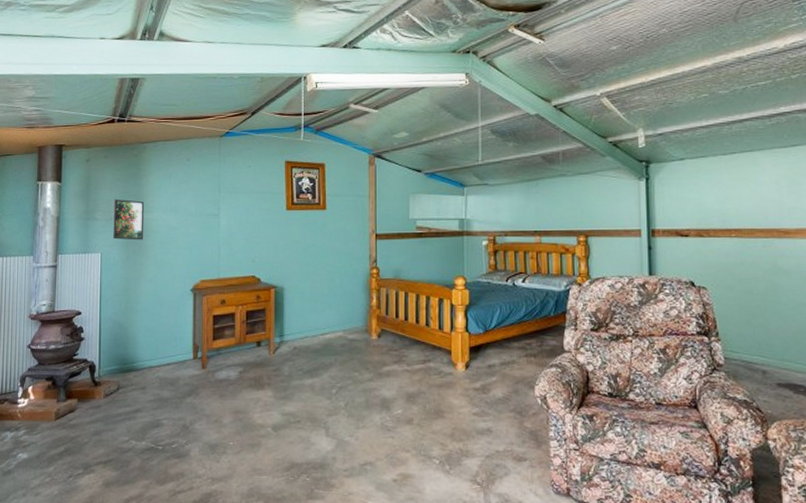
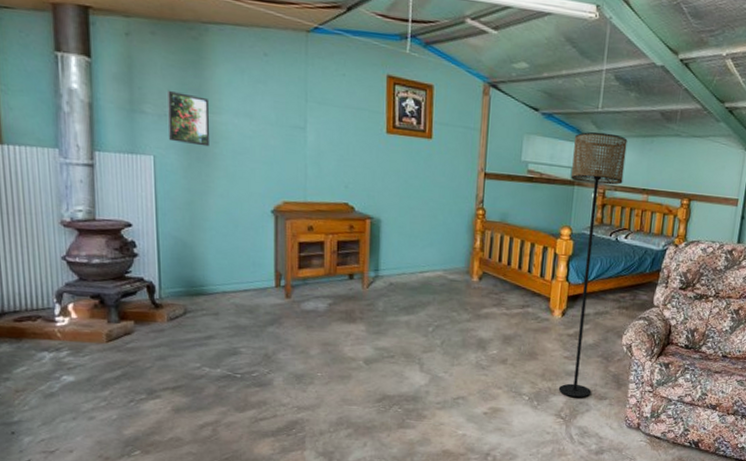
floor lamp: none [459,182,512,459] -> present [558,132,628,397]

